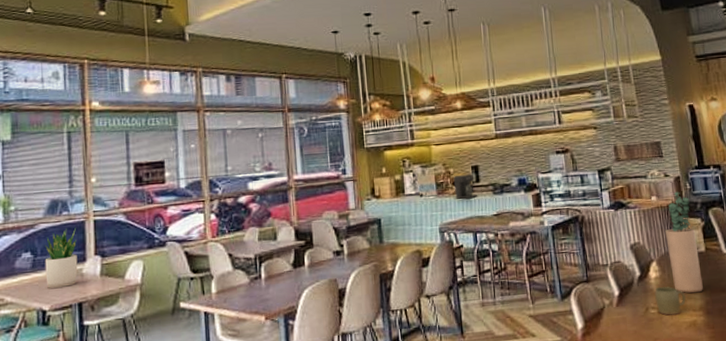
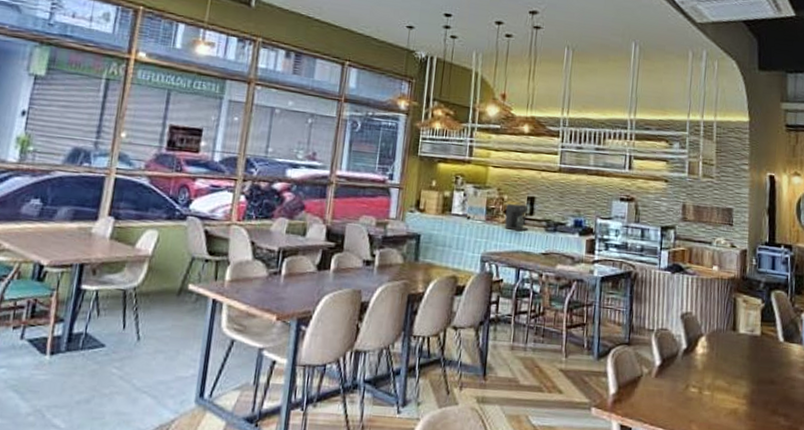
planter: present [45,228,78,289] -> none [50,182,94,244]
mug: present [654,287,686,316] -> none [697,365,731,399]
vase: present [665,187,704,294] -> none [720,260,753,379]

